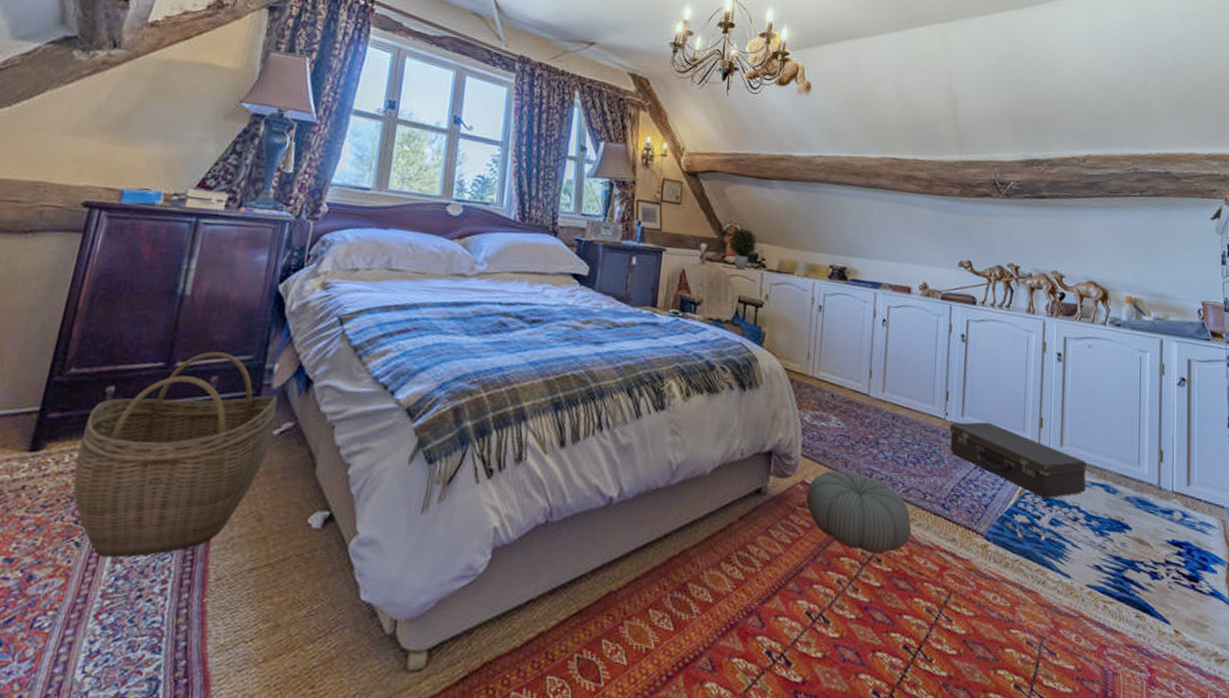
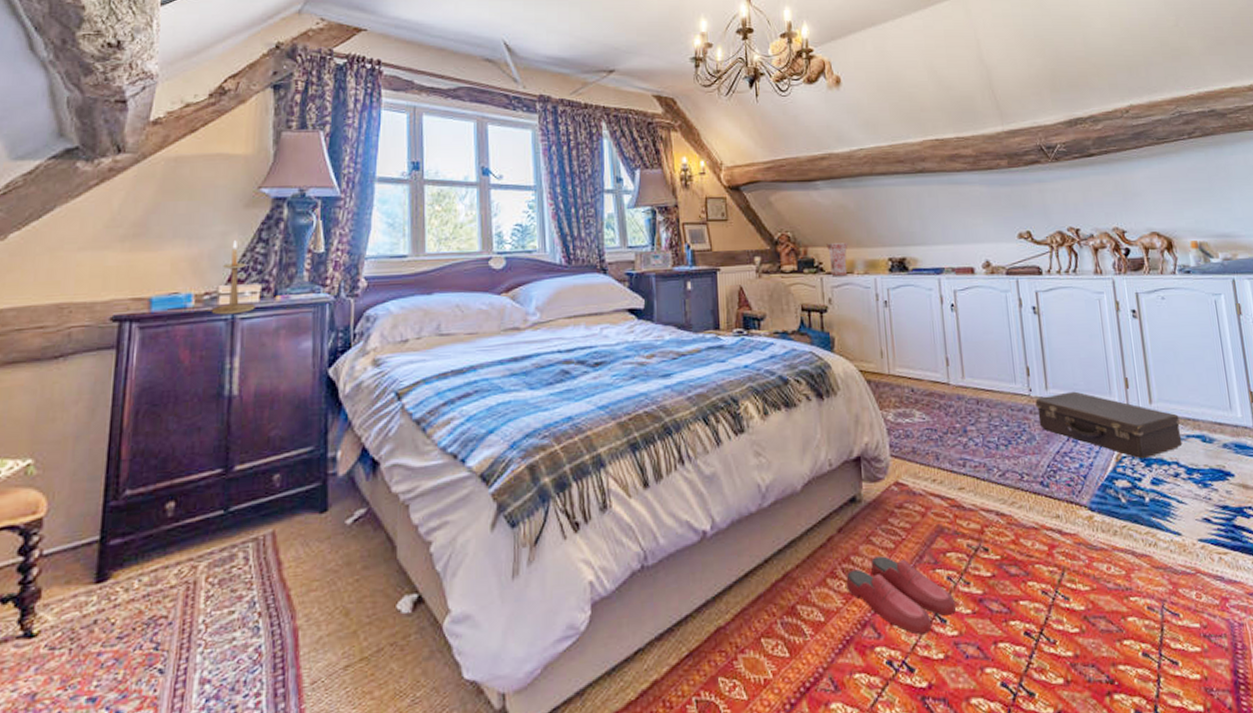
woven basket: present [72,351,278,558] -> none [146,448,347,680]
candlestick: none [177,148,220,219] -> present [211,240,256,316]
potted plant: present [728,228,757,270] -> none [782,235,812,278]
slippers: none [739,549,841,631] -> present [845,556,956,635]
vase: none [772,241,793,276] -> present [826,243,848,277]
pouf: present [806,470,912,554] -> none [902,464,1015,544]

